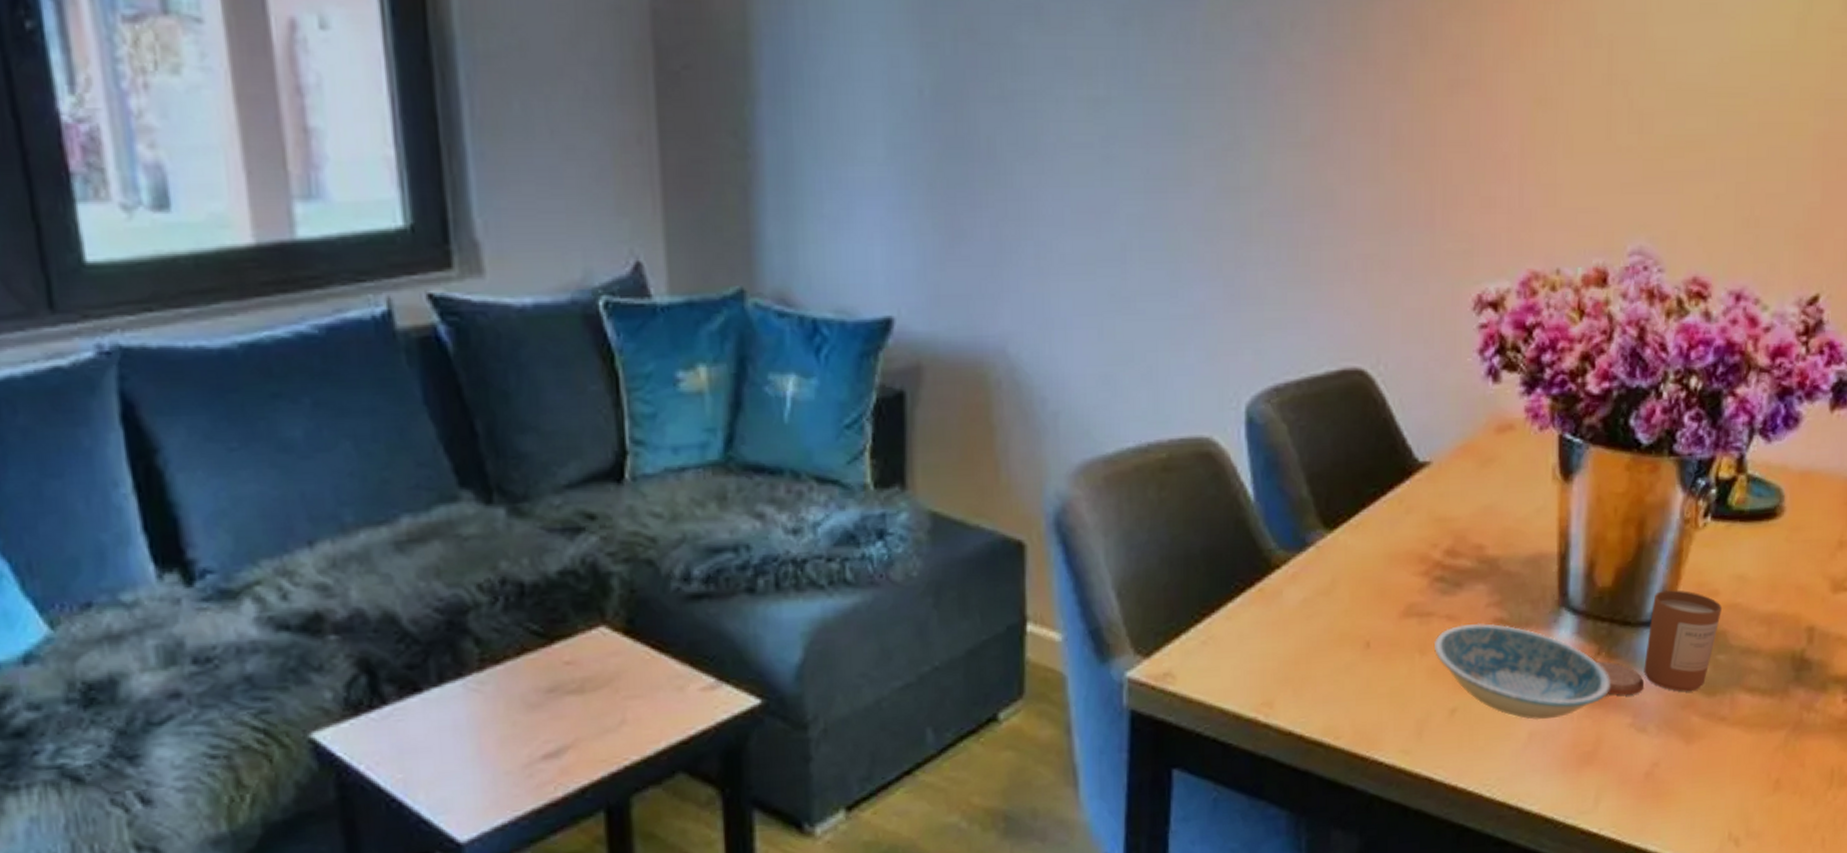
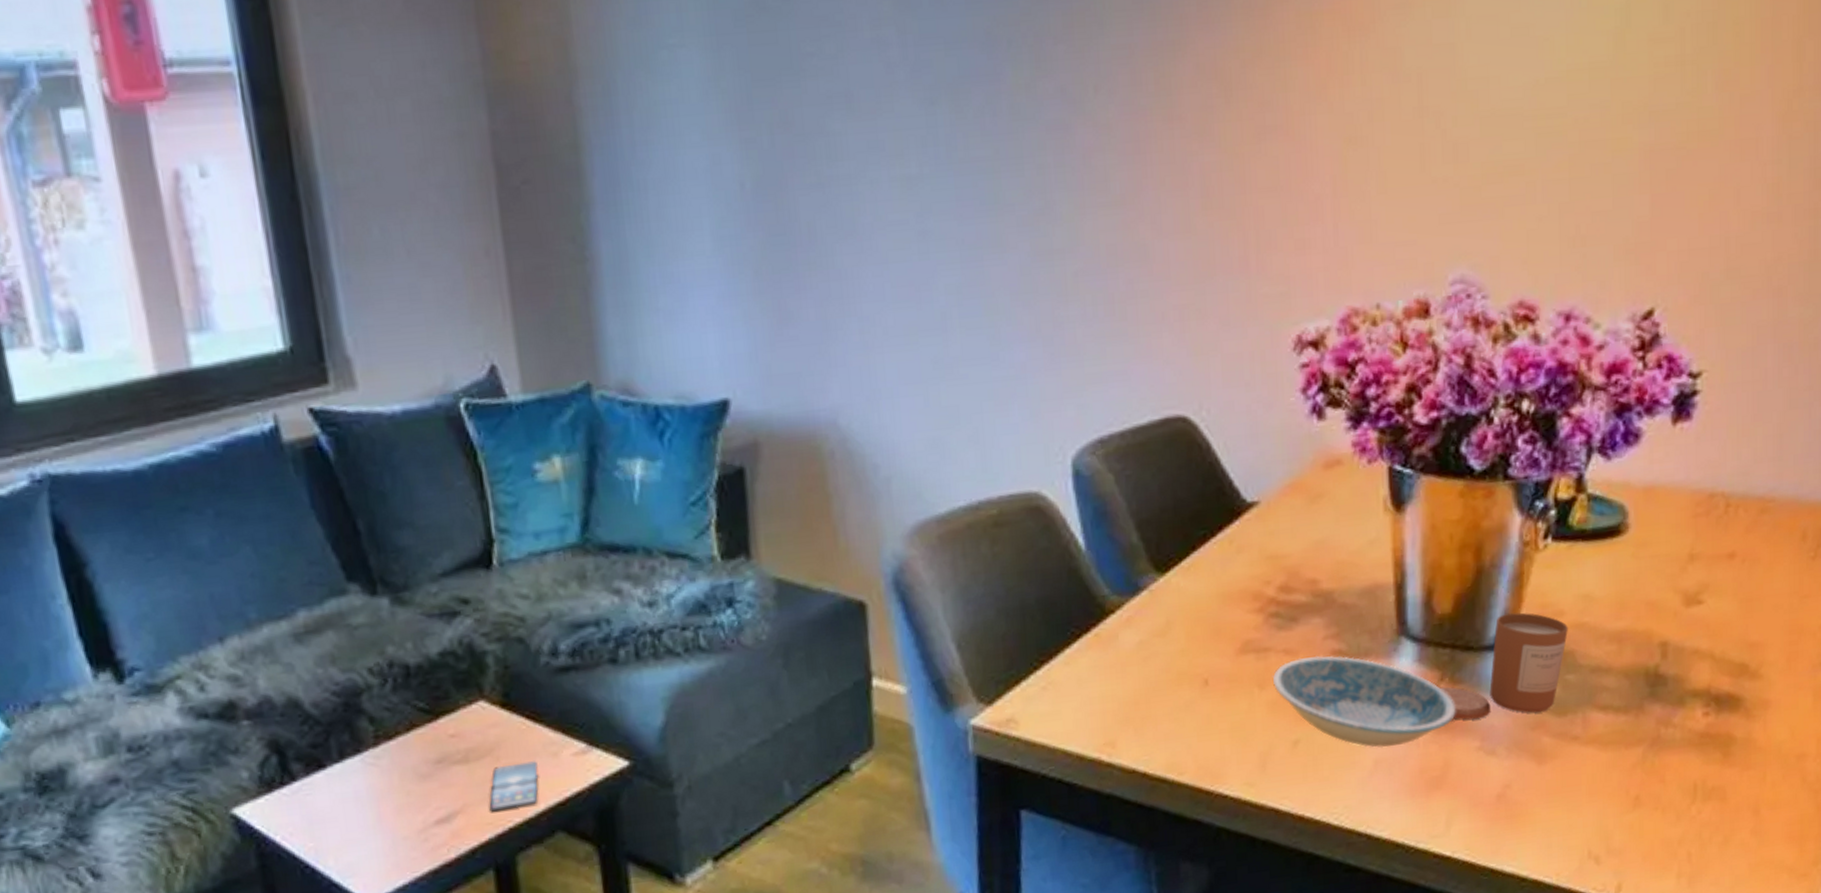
smartphone: none [604,694,661,748] -> present [489,761,538,812]

